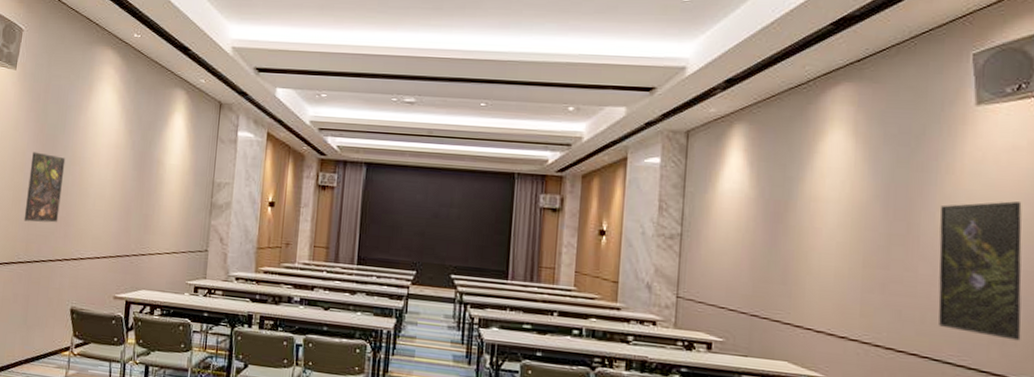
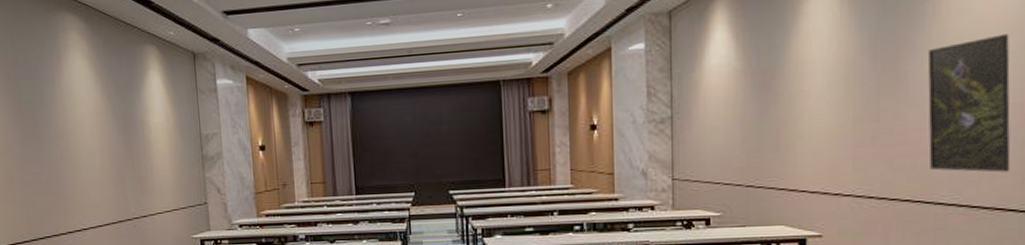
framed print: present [24,151,66,223] -> none [15,130,54,201]

